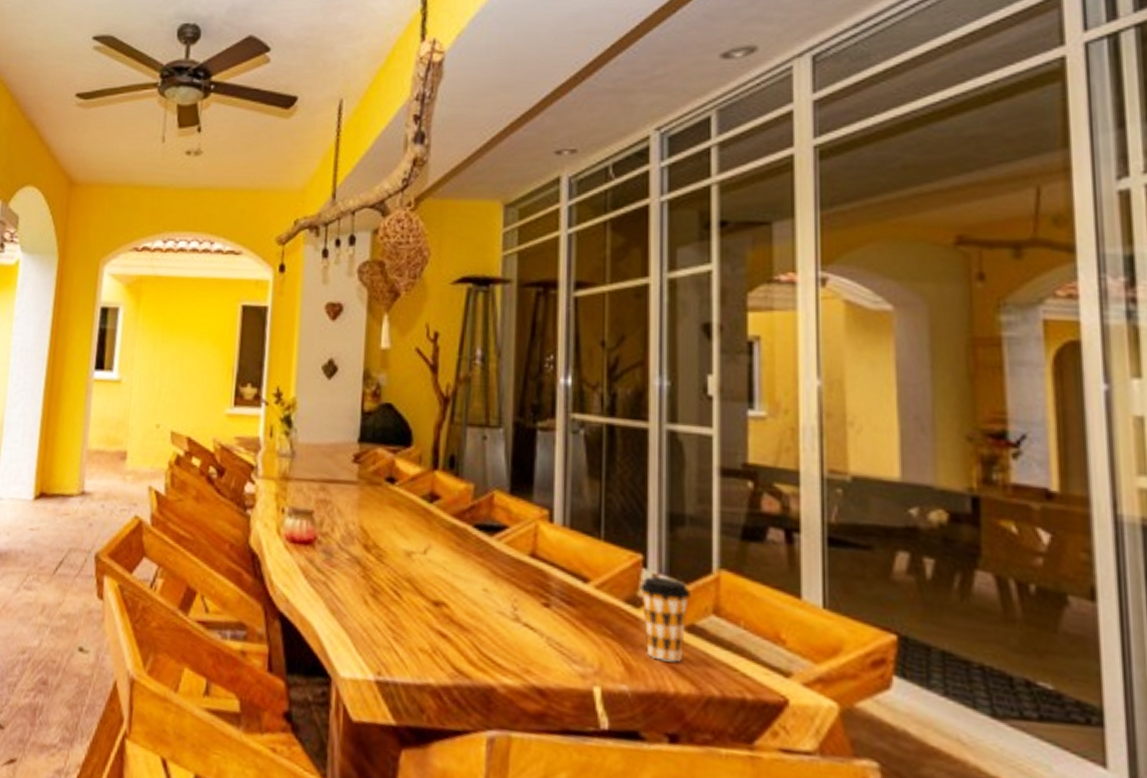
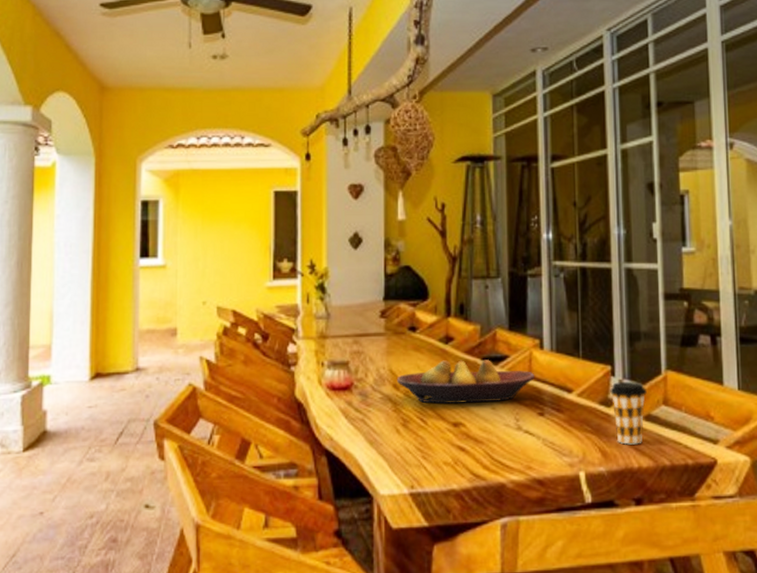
fruit bowl: none [367,522,541,582] -> present [396,359,535,404]

